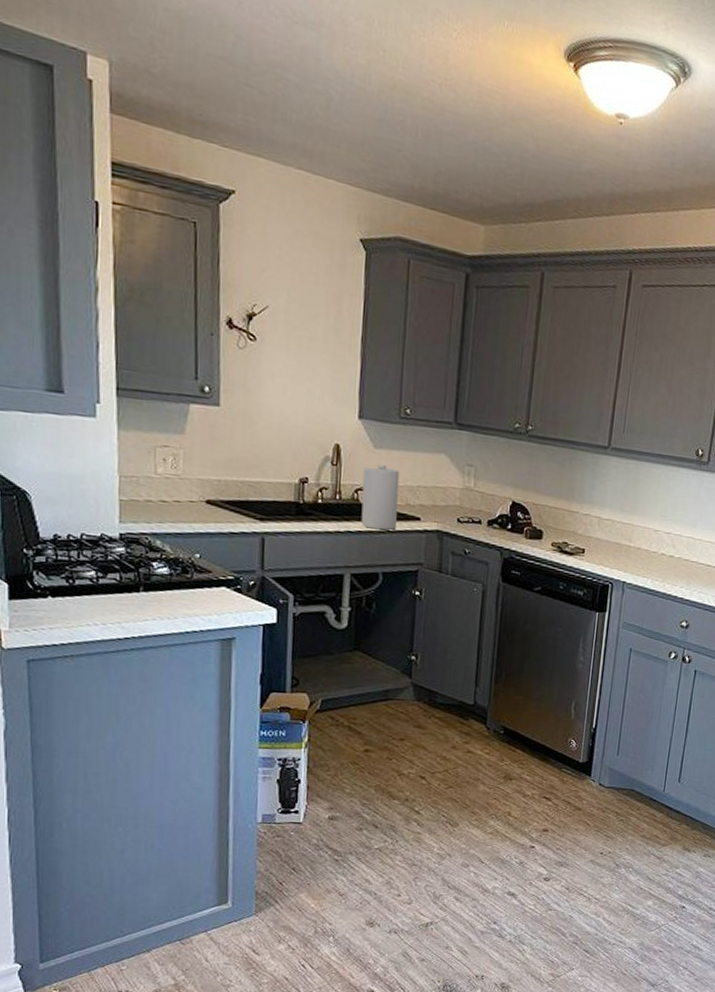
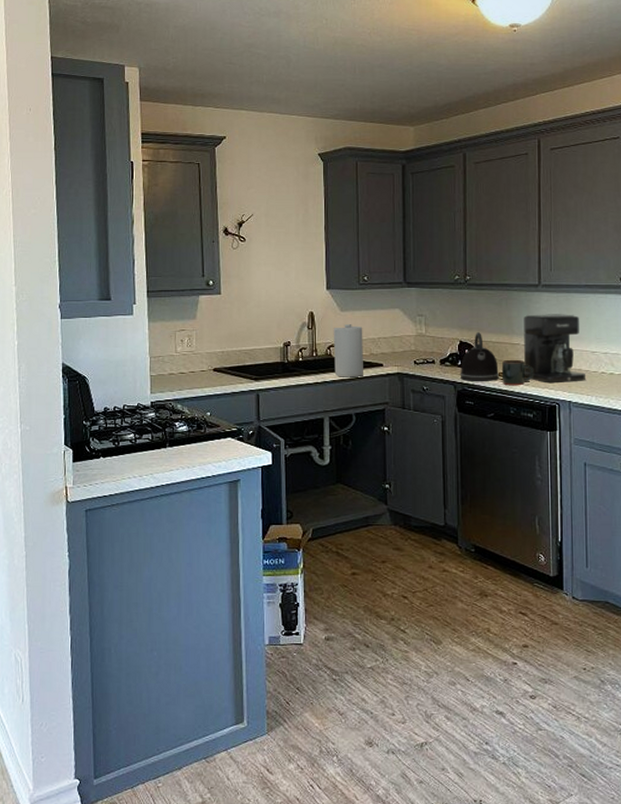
kettle: none [508,493,553,551] -> present [460,332,500,381]
mug: none [554,528,590,560] -> present [501,359,533,386]
coffee maker: none [578,480,646,561] -> present [523,314,586,384]

